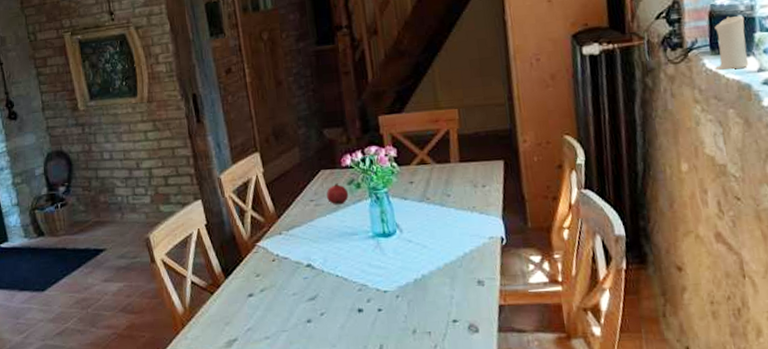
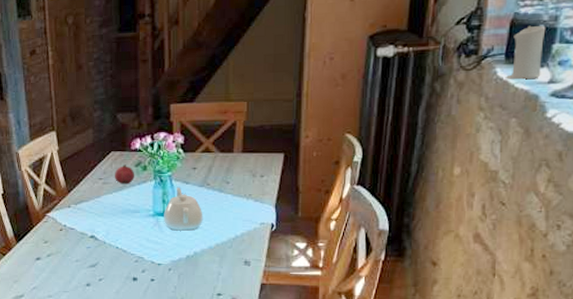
teapot: none [383,204,428,252] -> present [163,187,203,231]

